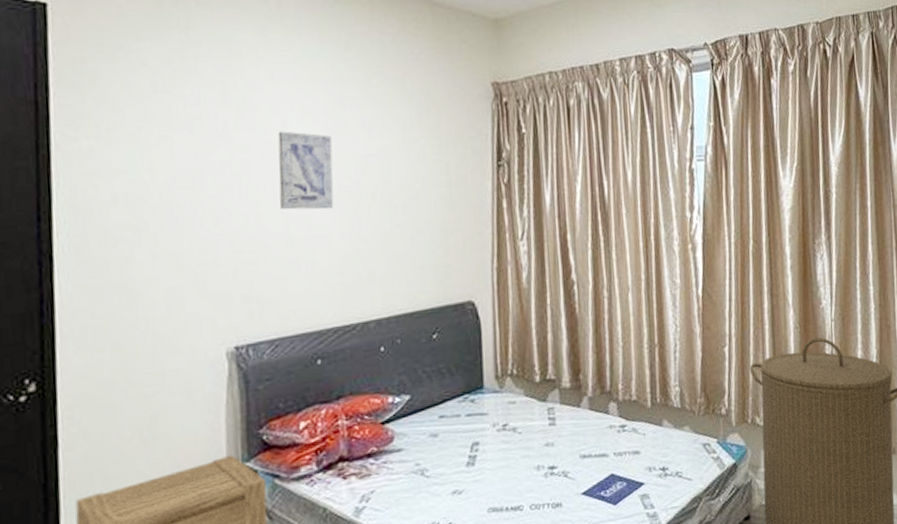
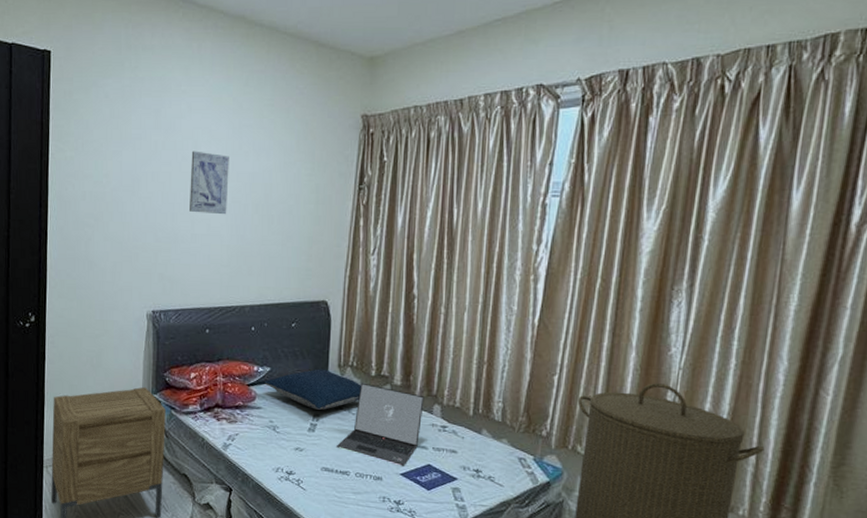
pillow: none [404,384,526,437] -> present [264,369,361,410]
laptop: none [504,392,599,484] -> present [337,382,424,466]

